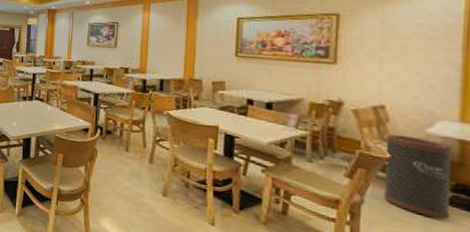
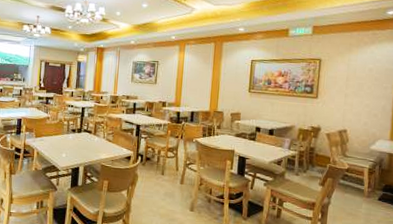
trash can: present [383,134,452,219] -> none [342,151,385,211]

